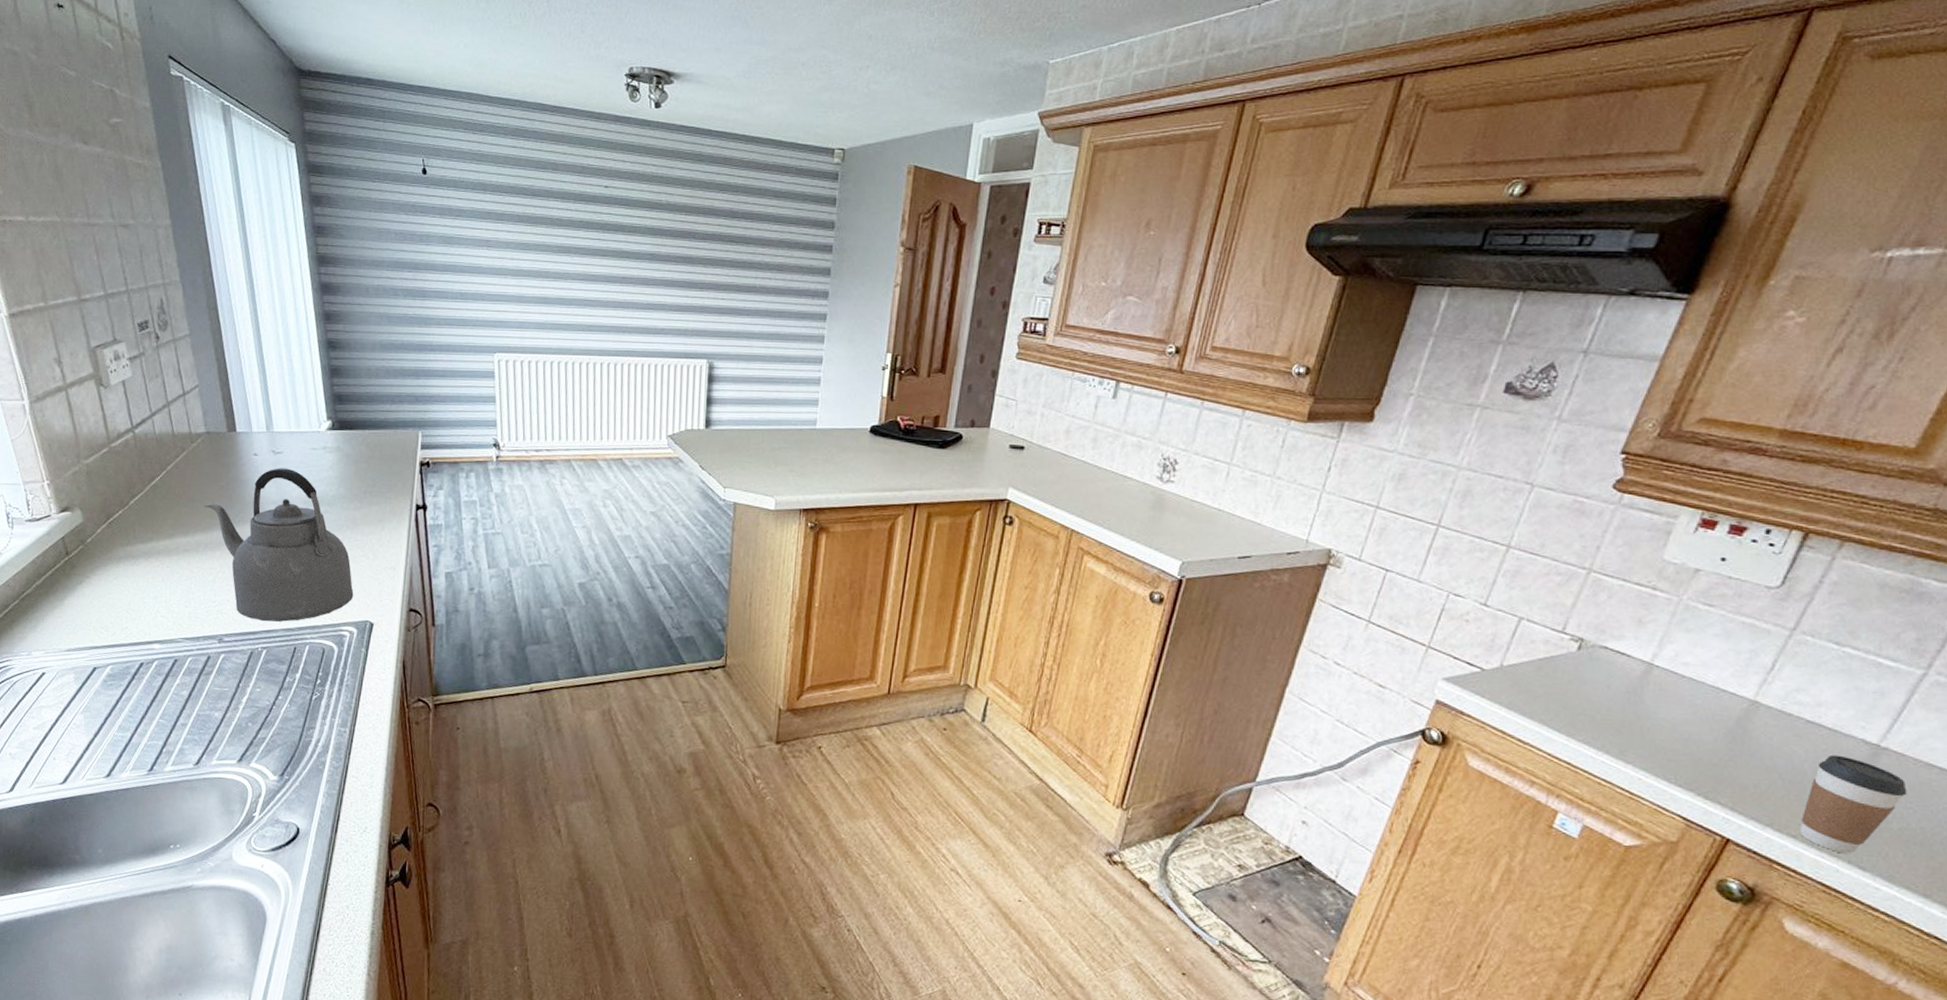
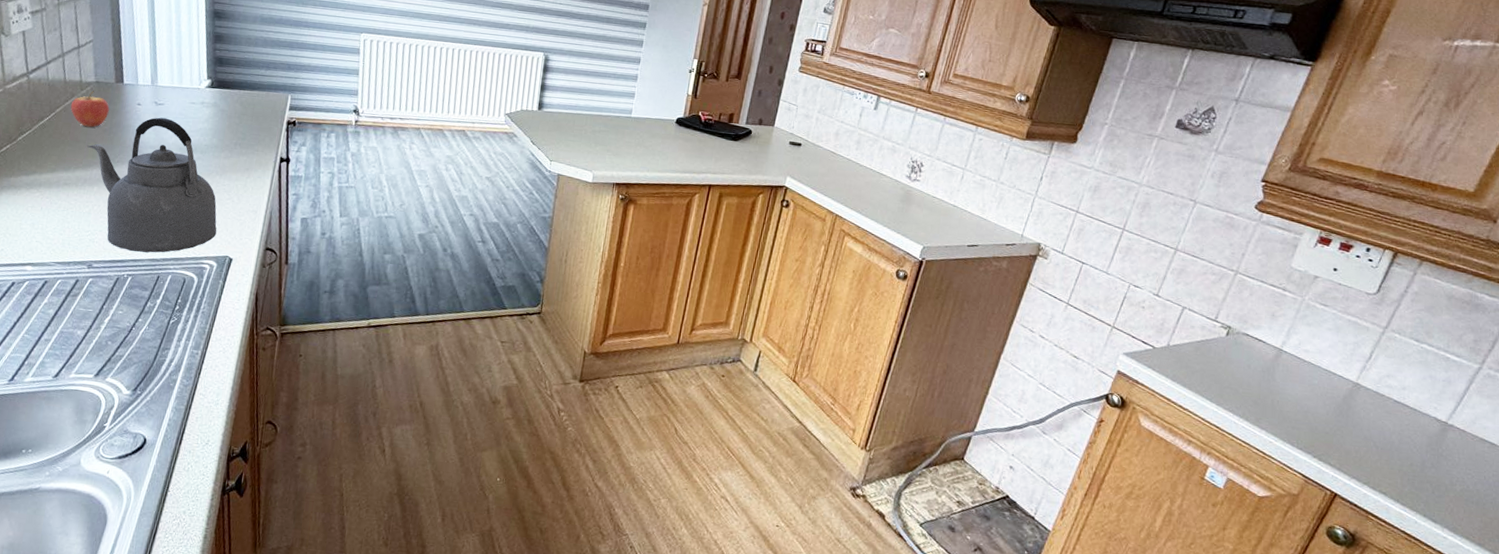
fruit: none [182,443,224,485] -> present [70,91,110,128]
coffee cup: present [1799,754,1907,854] -> none [1388,428,1467,509]

